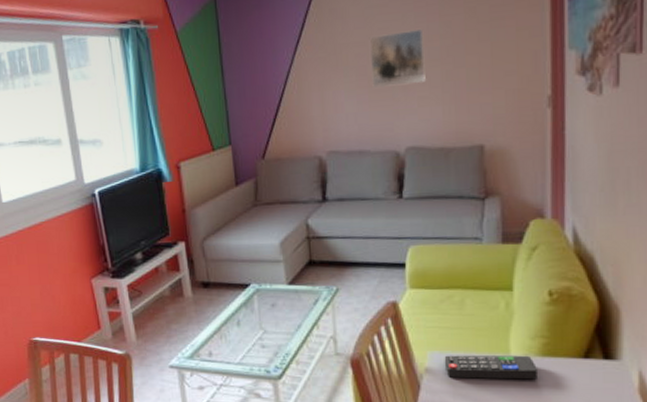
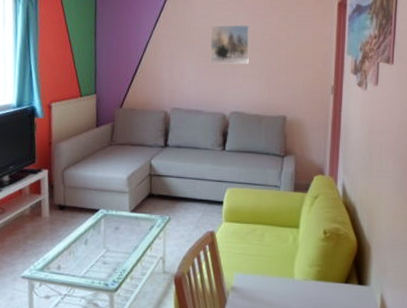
remote control: present [444,355,537,380] -> none [246,277,312,299]

